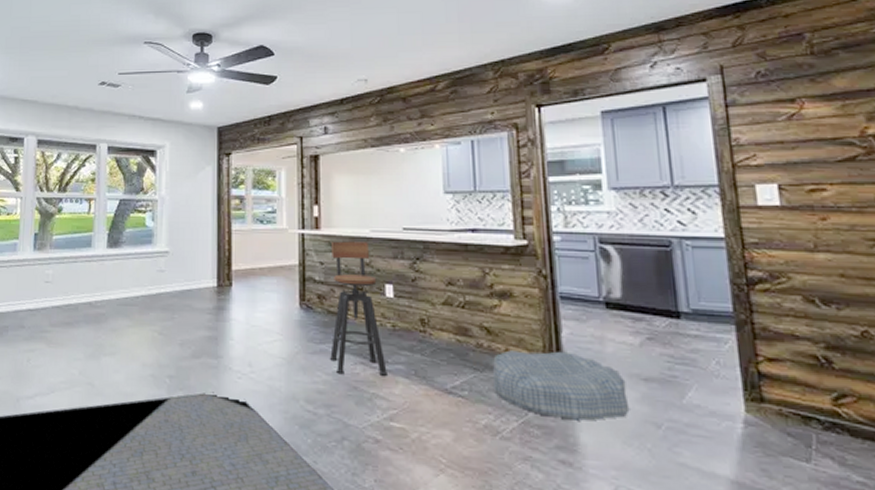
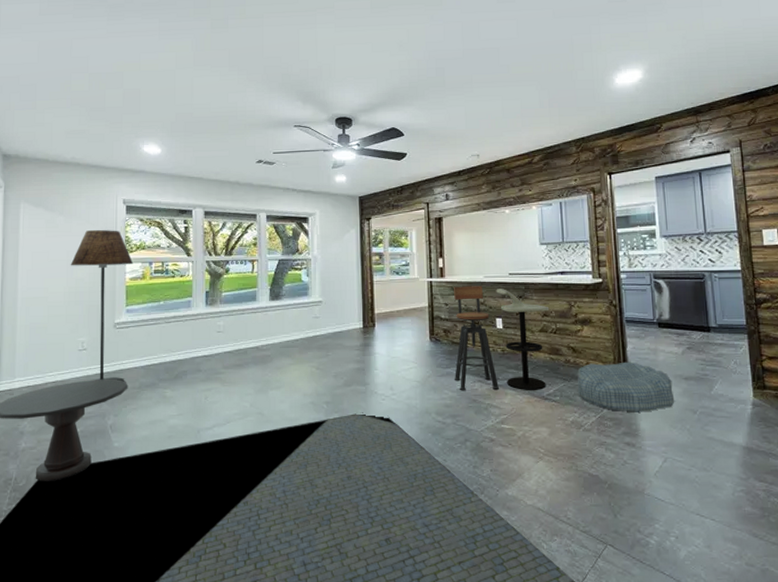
bar stool: none [385,247,456,381] -> present [496,289,550,390]

